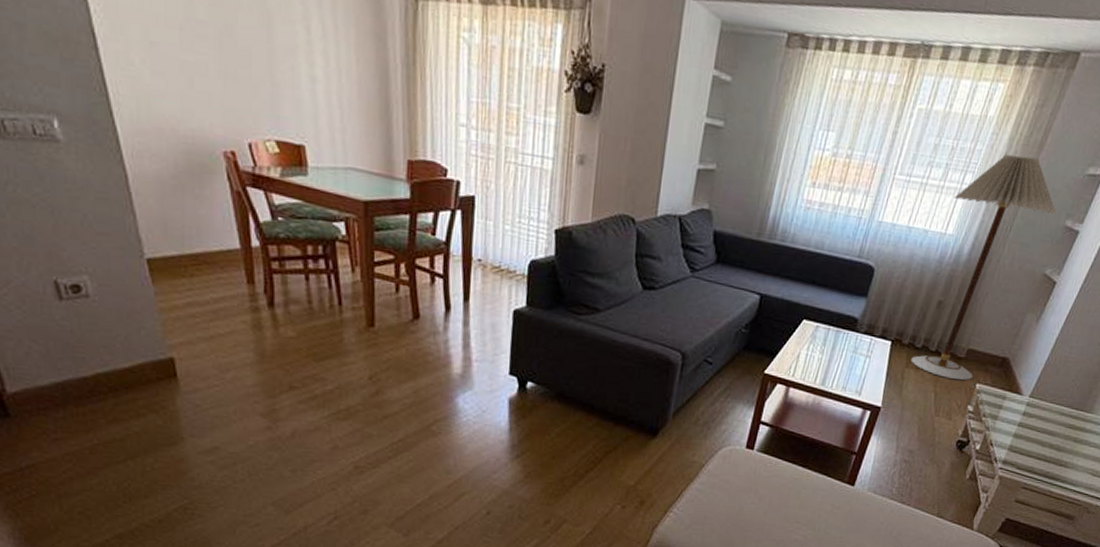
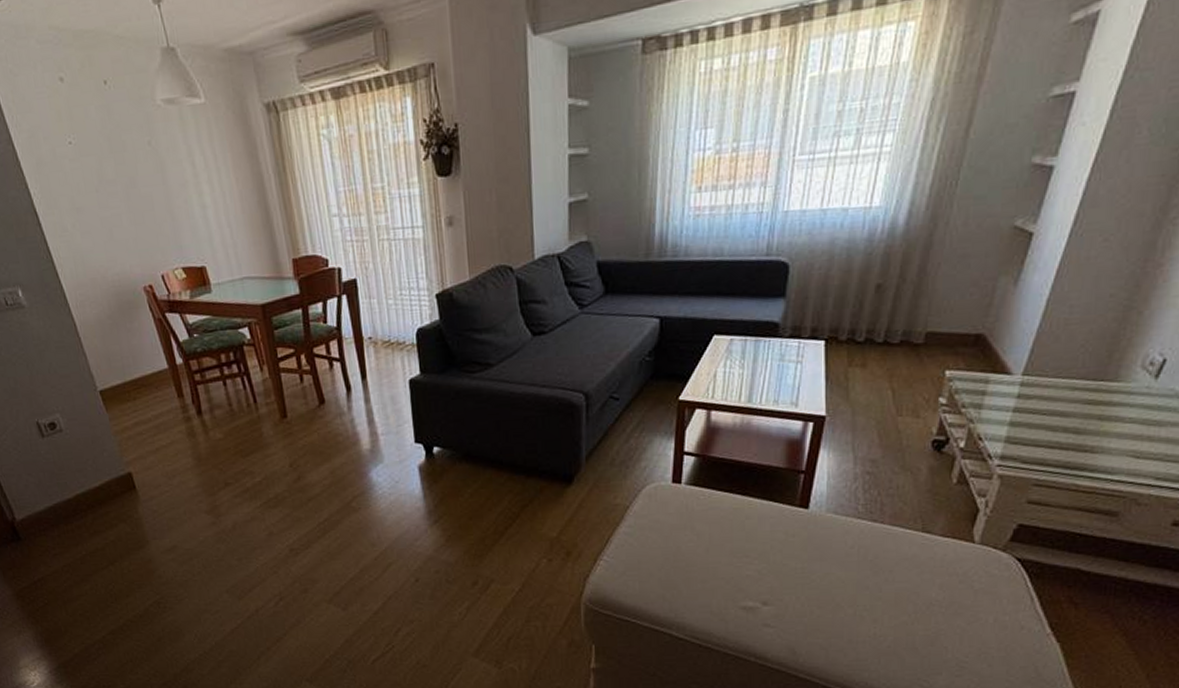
floor lamp: present [911,154,1056,381] -> none [854,94,1016,371]

